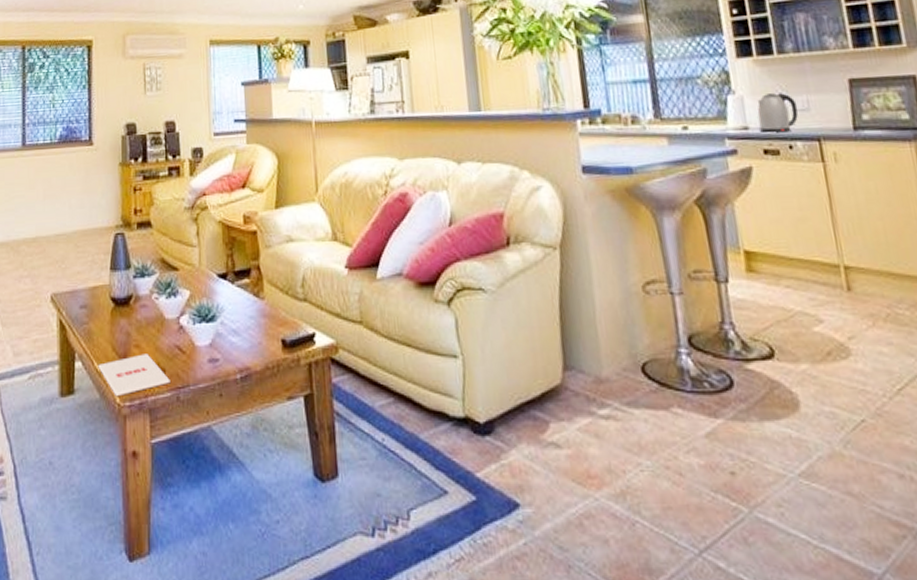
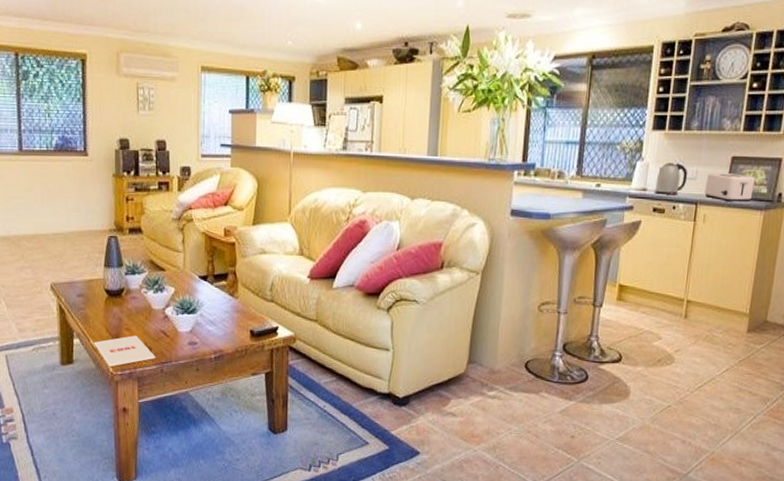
toaster: none [822,99,892,135] -> present [704,173,755,202]

